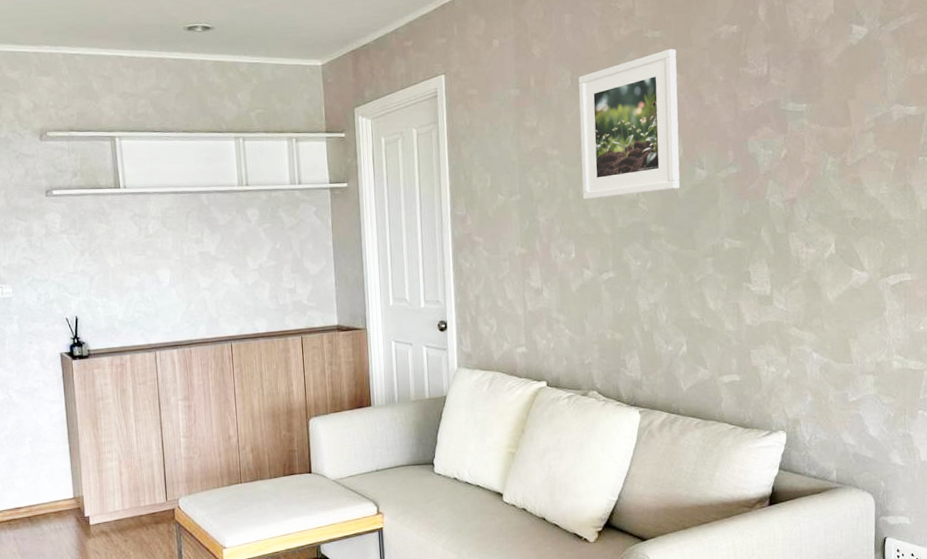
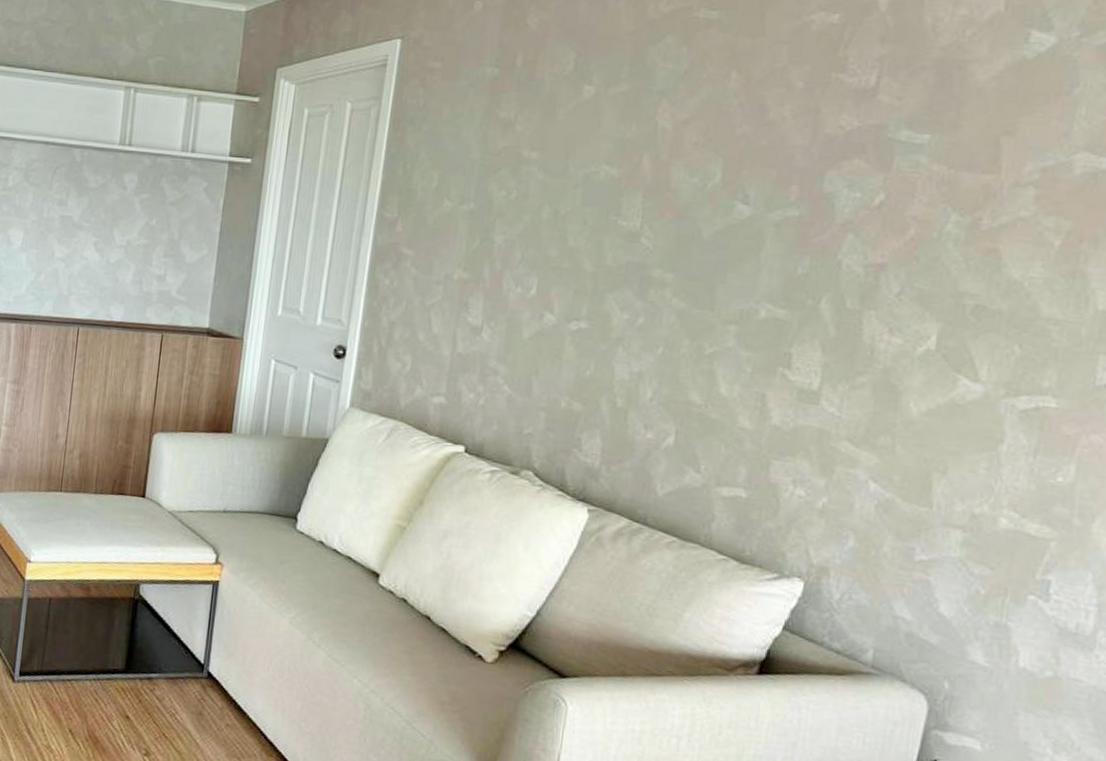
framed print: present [578,48,680,200] -> none [561,36,738,227]

